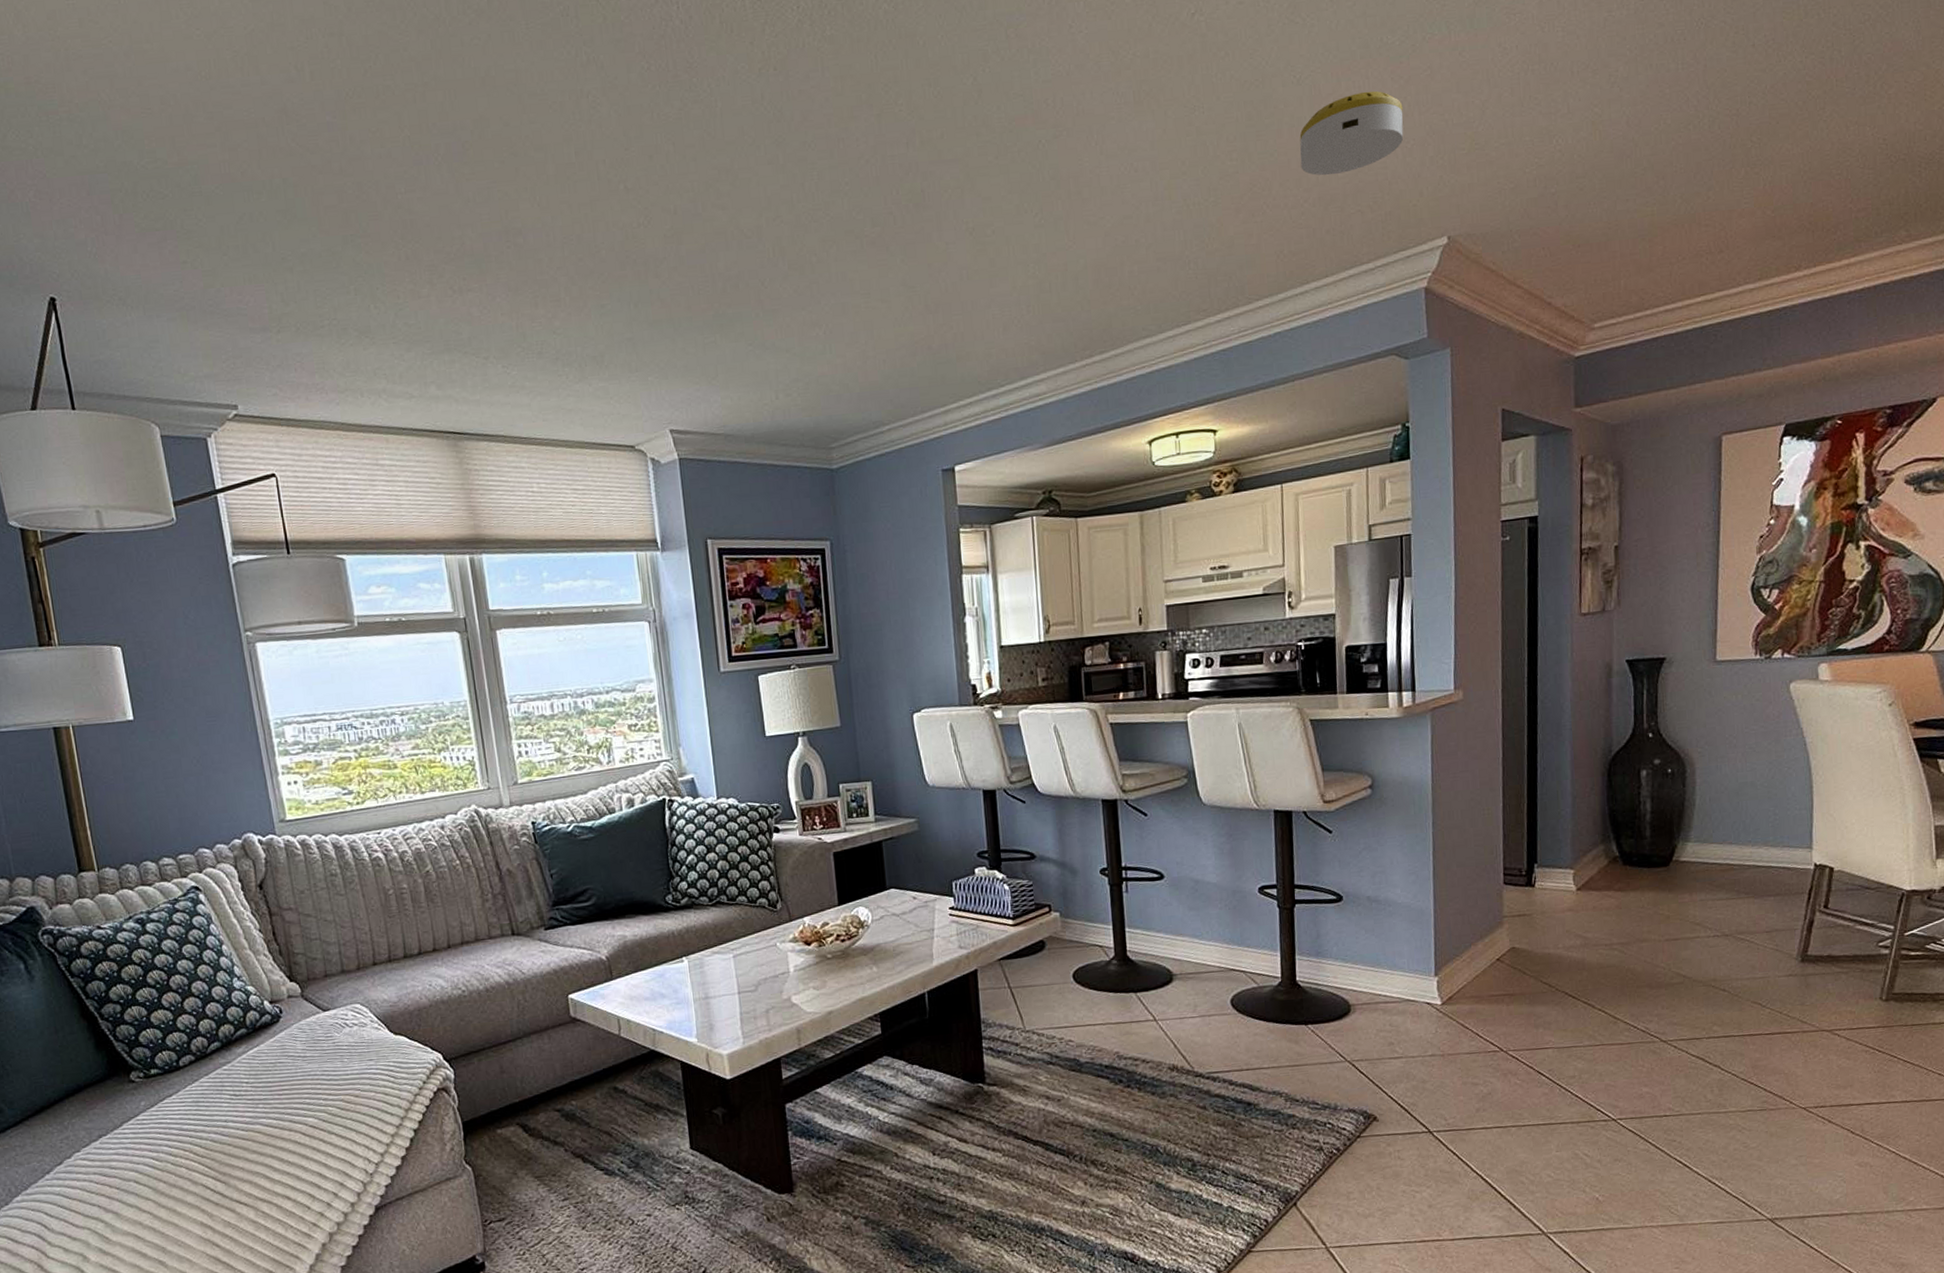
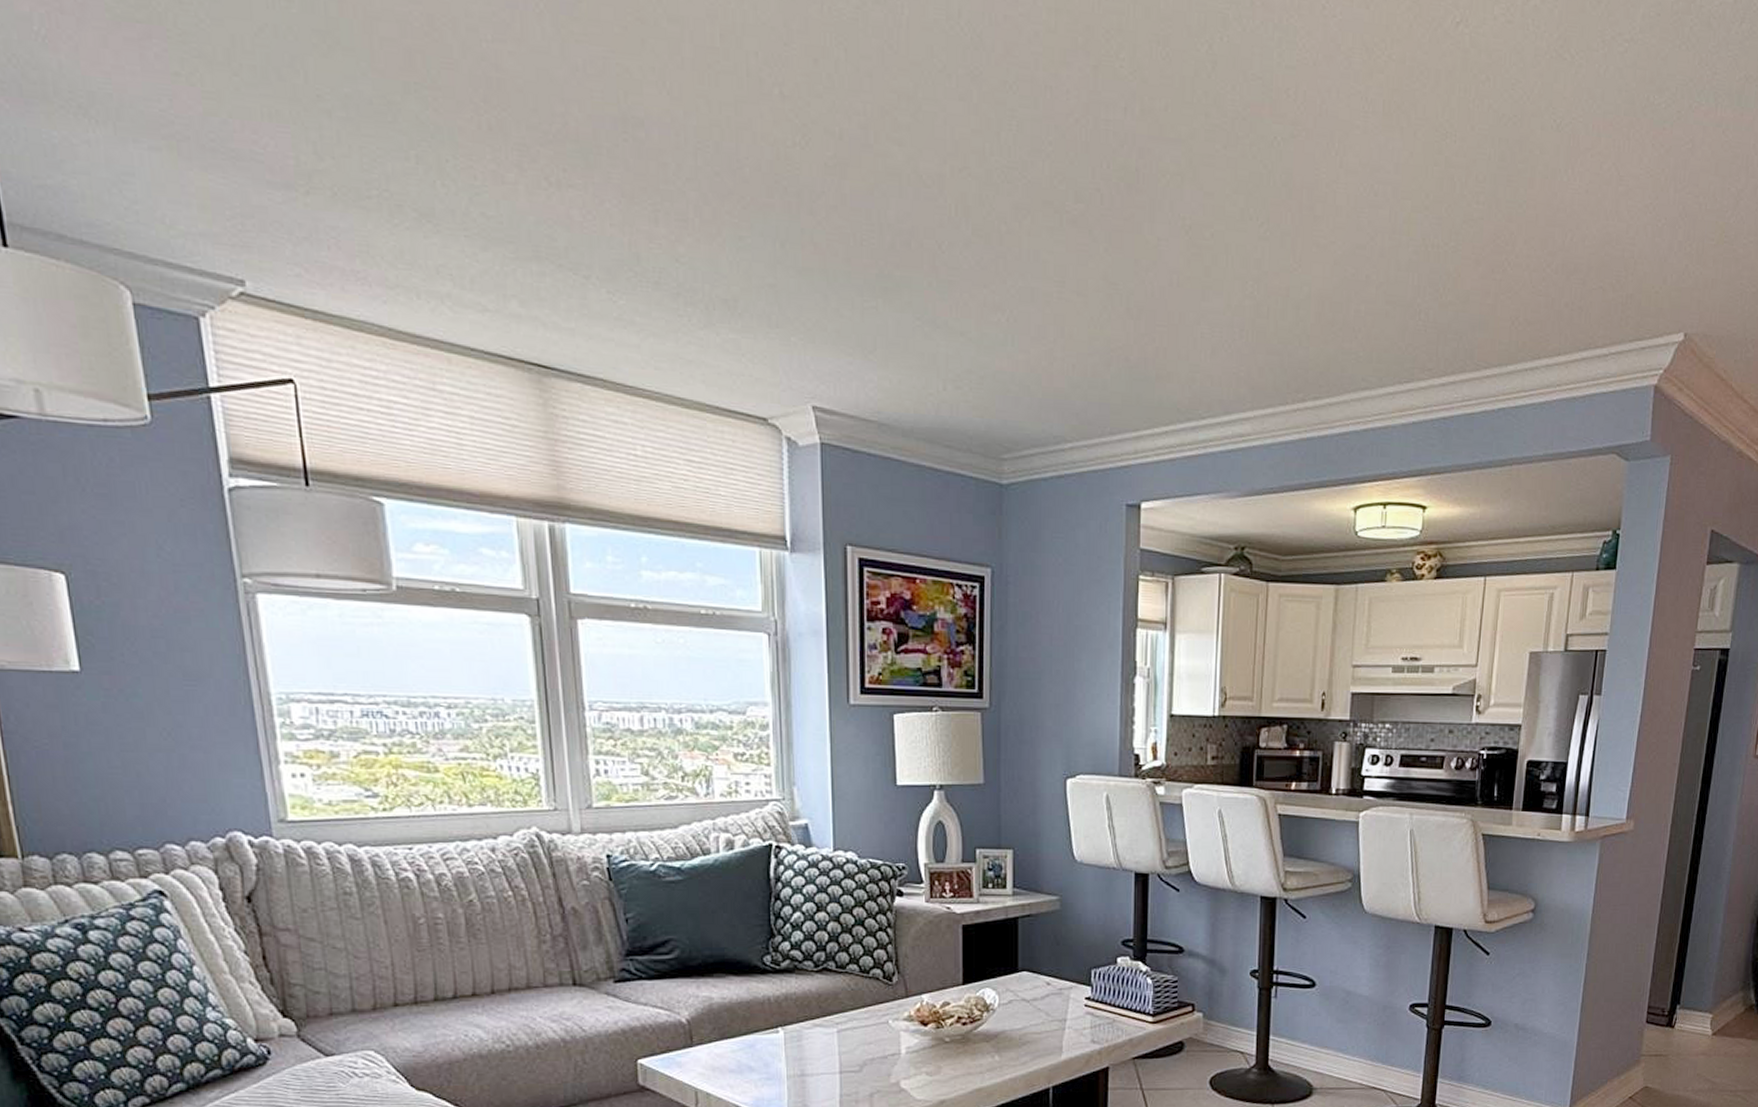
smoke detector: present [1299,91,1404,176] -> none [1548,153,1660,242]

